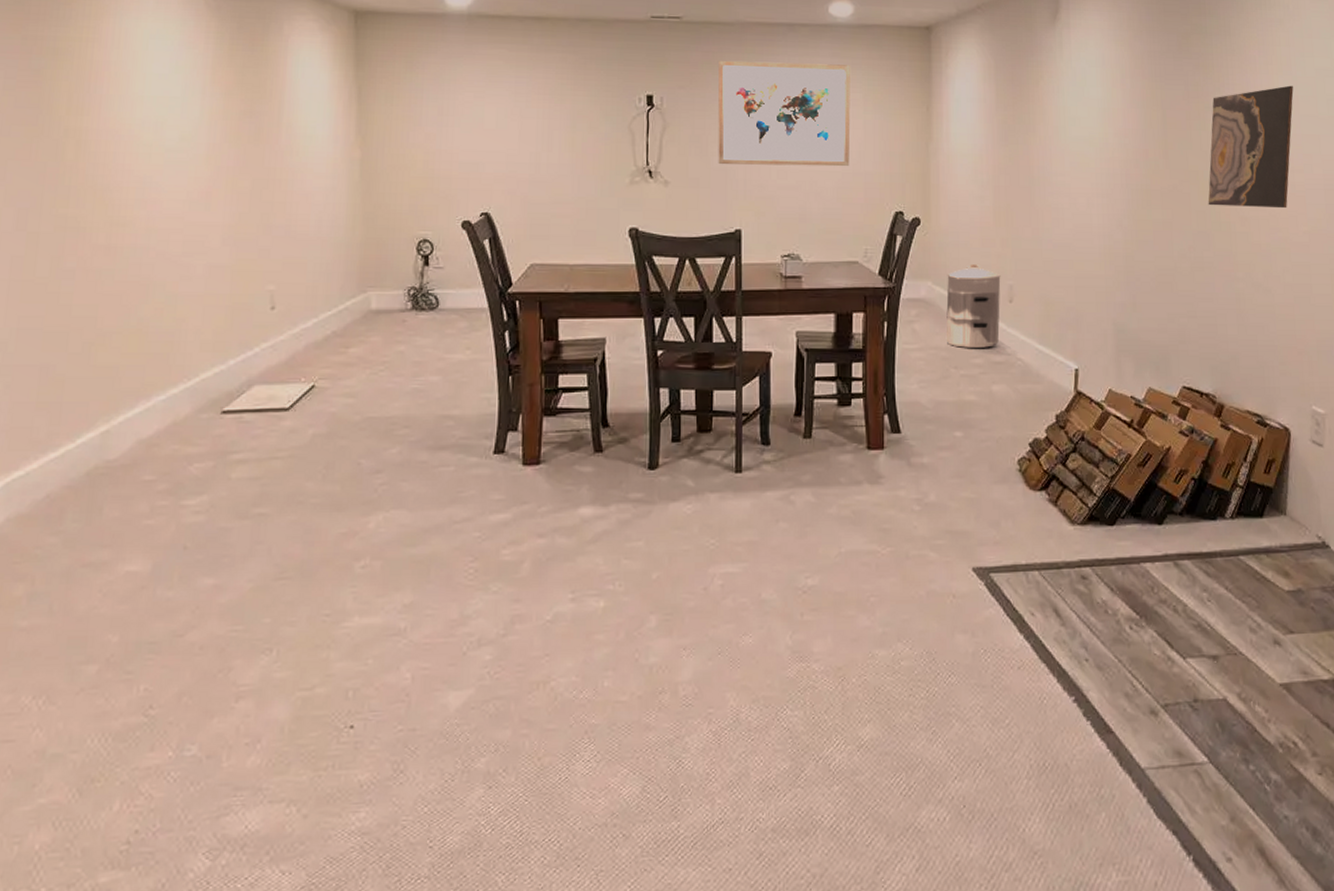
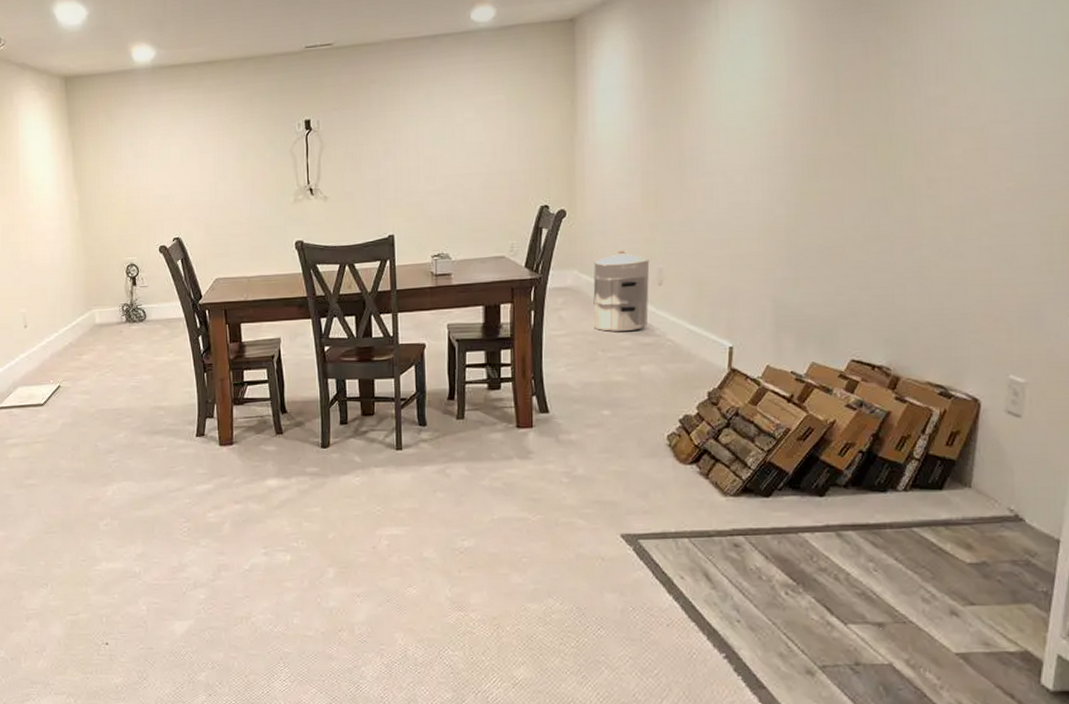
wall art: present [718,60,851,167] -> none [368,68,495,176]
wall art: present [1208,85,1294,209] -> none [887,25,1002,170]

